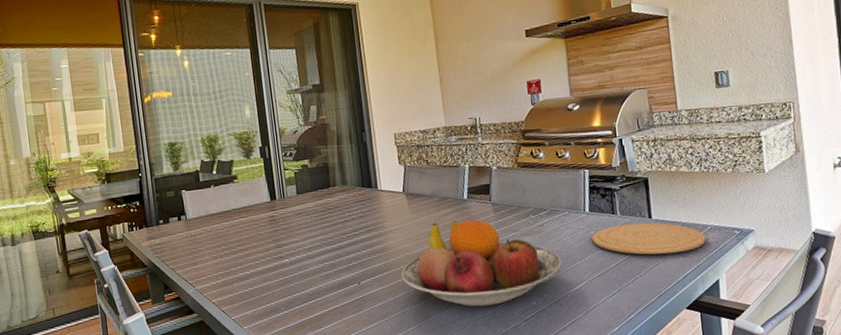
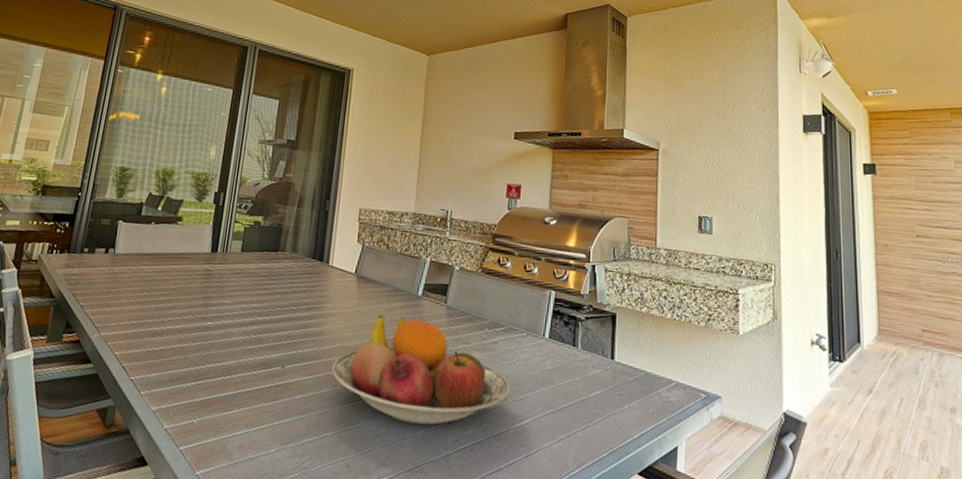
plate: present [592,222,706,255] -> none [547,359,669,406]

